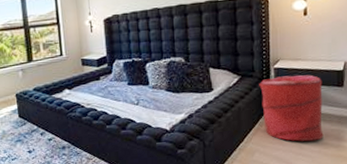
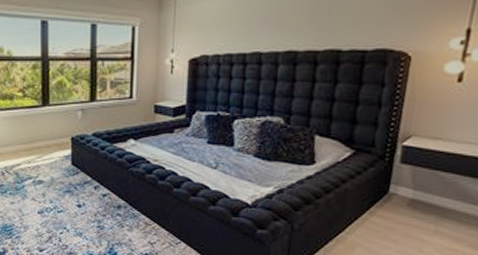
laundry hamper: present [259,75,324,142] -> none [375,157,467,245]

